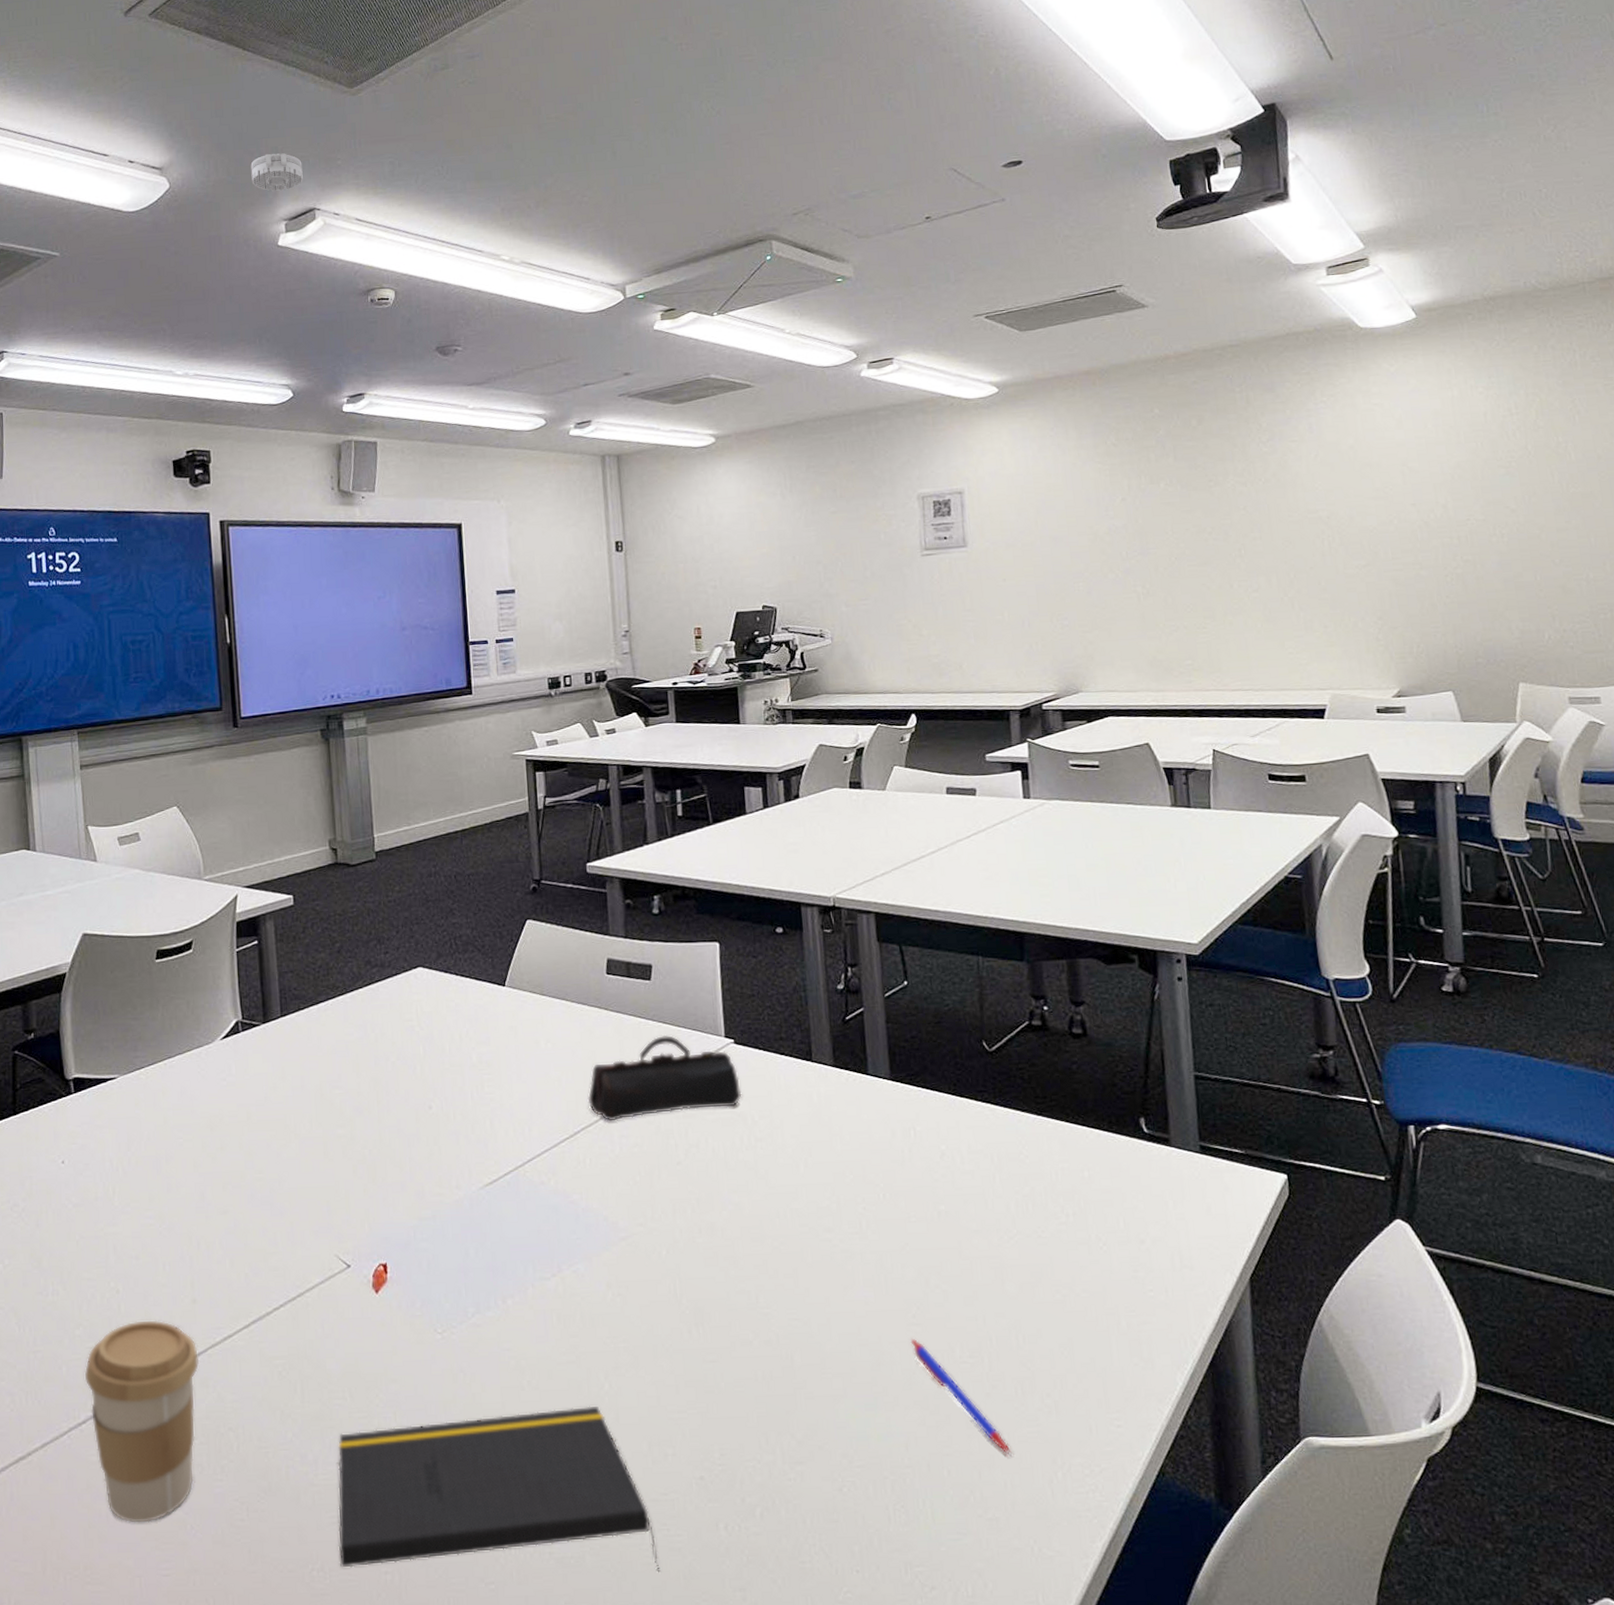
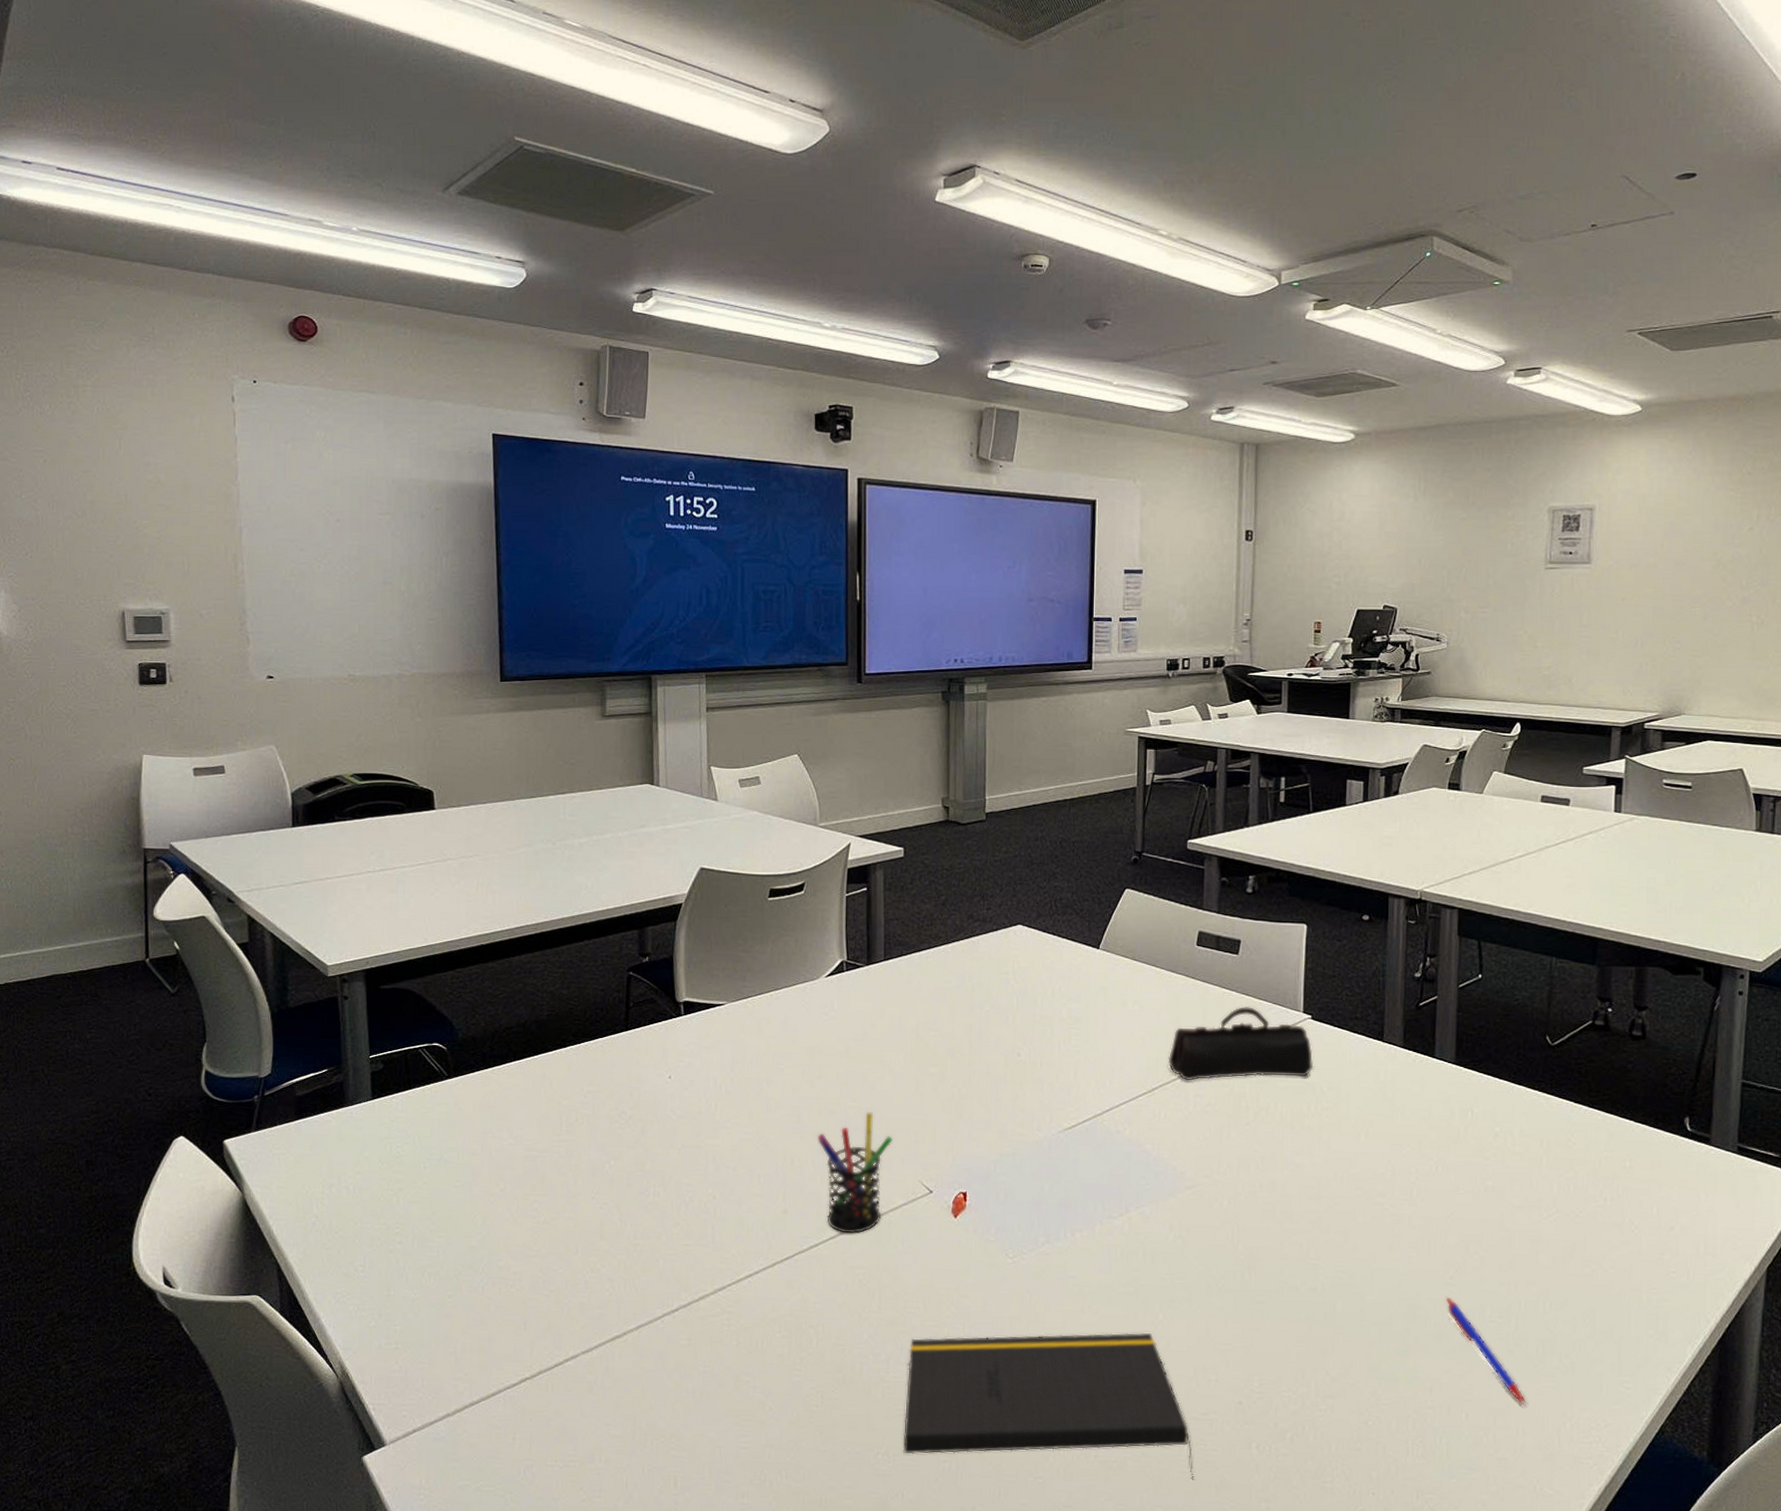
coffee cup: present [84,1320,199,1523] -> none [679,1225,786,1401]
pen holder: none [223,1183,304,1321] -> present [817,1112,892,1234]
smoke detector: present [251,152,303,191] -> none [913,103,966,144]

